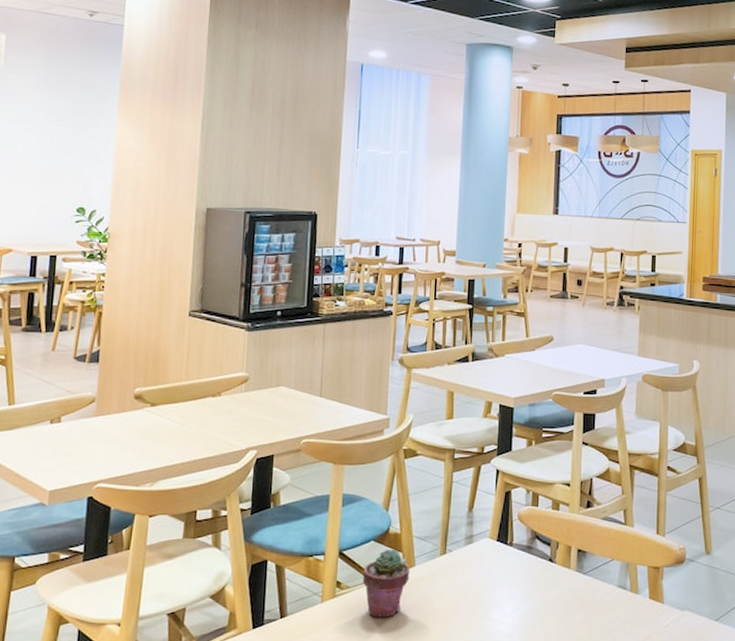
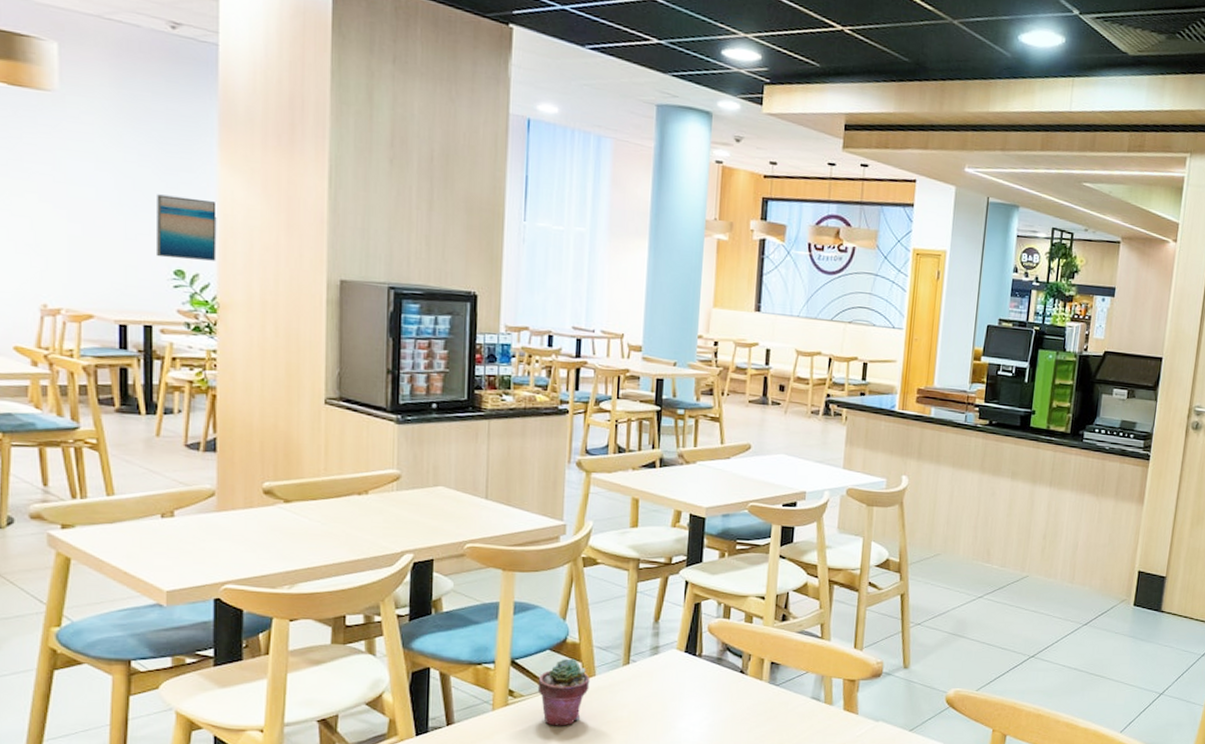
wall art: none [64,147,113,199] -> present [155,194,217,261]

